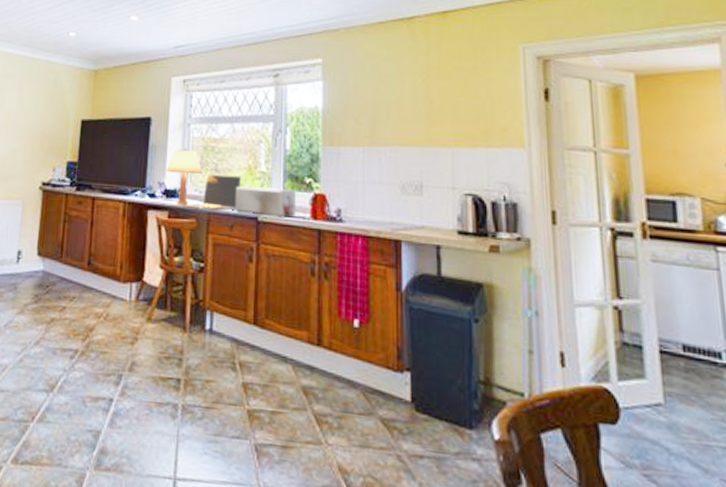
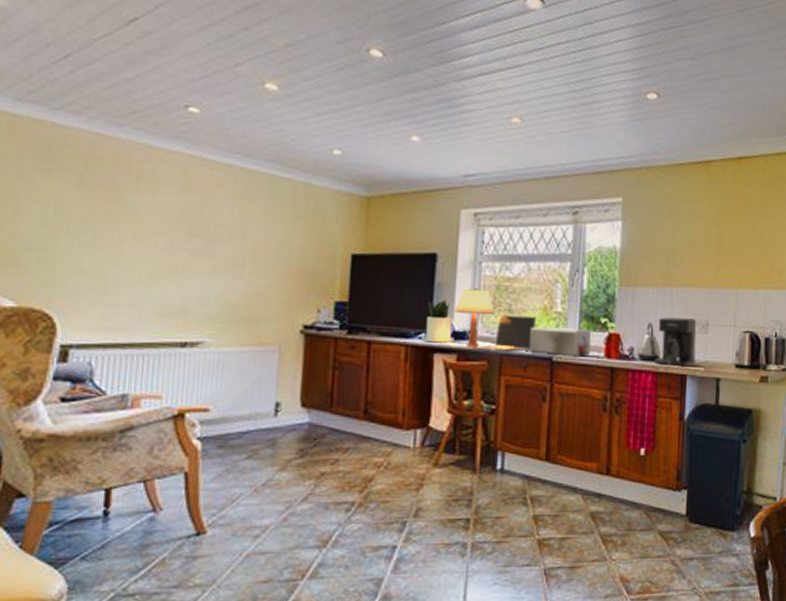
planter: none [139,159,165,201] -> present [423,299,453,343]
kettle: none [345,182,372,224] -> present [637,322,662,361]
coffee maker: none [365,178,411,232] -> present [655,317,697,367]

